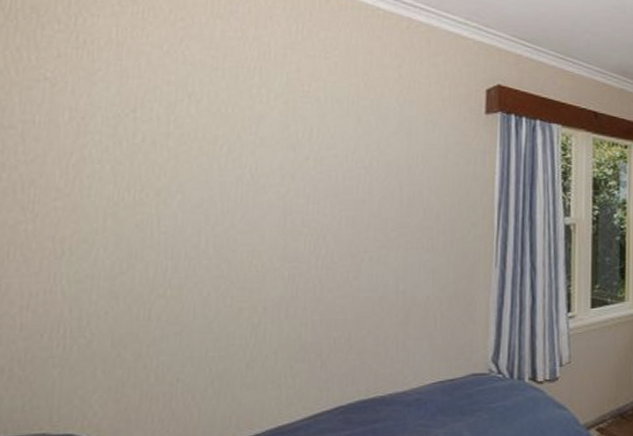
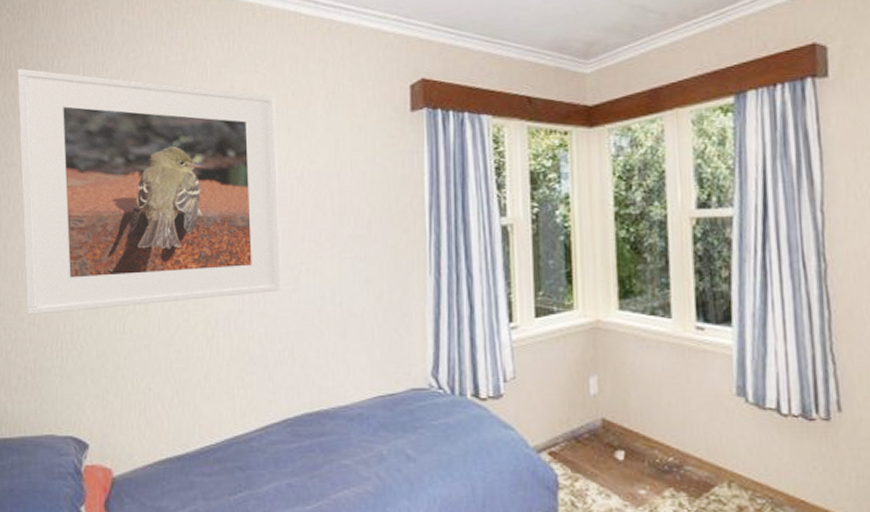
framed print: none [18,21,346,298] -> present [17,68,282,315]

